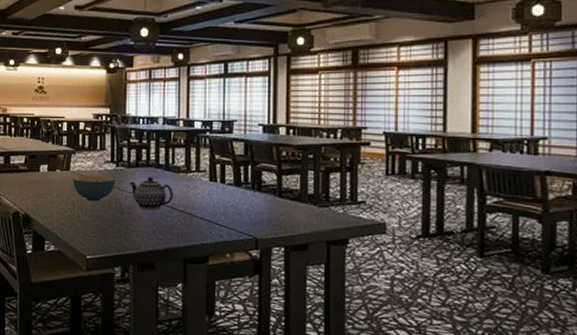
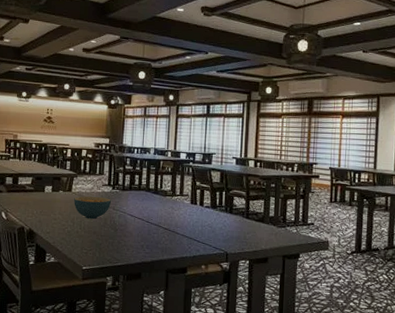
teapot: present [129,177,174,211] -> none [122,199,160,228]

